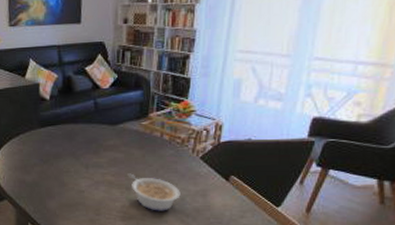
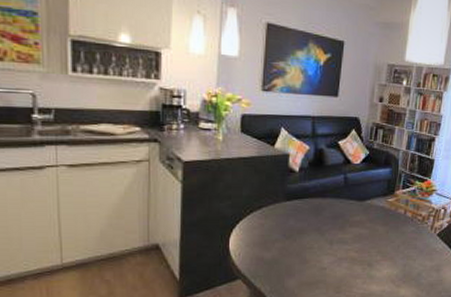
legume: present [127,173,181,211] -> none [370,249,418,287]

